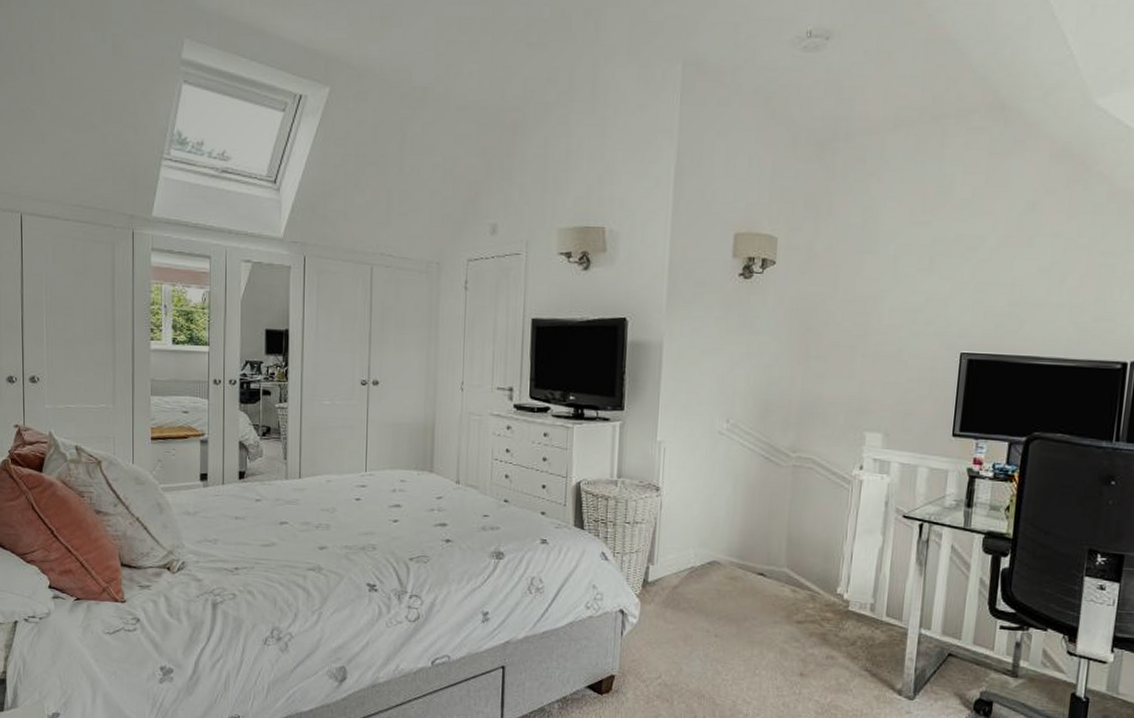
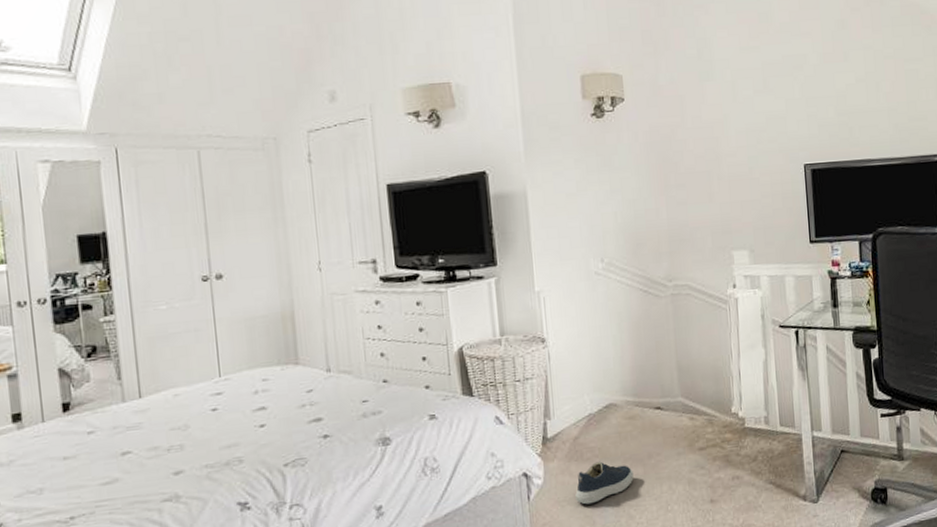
shoe: none [666,613,726,652] -> present [575,461,634,505]

